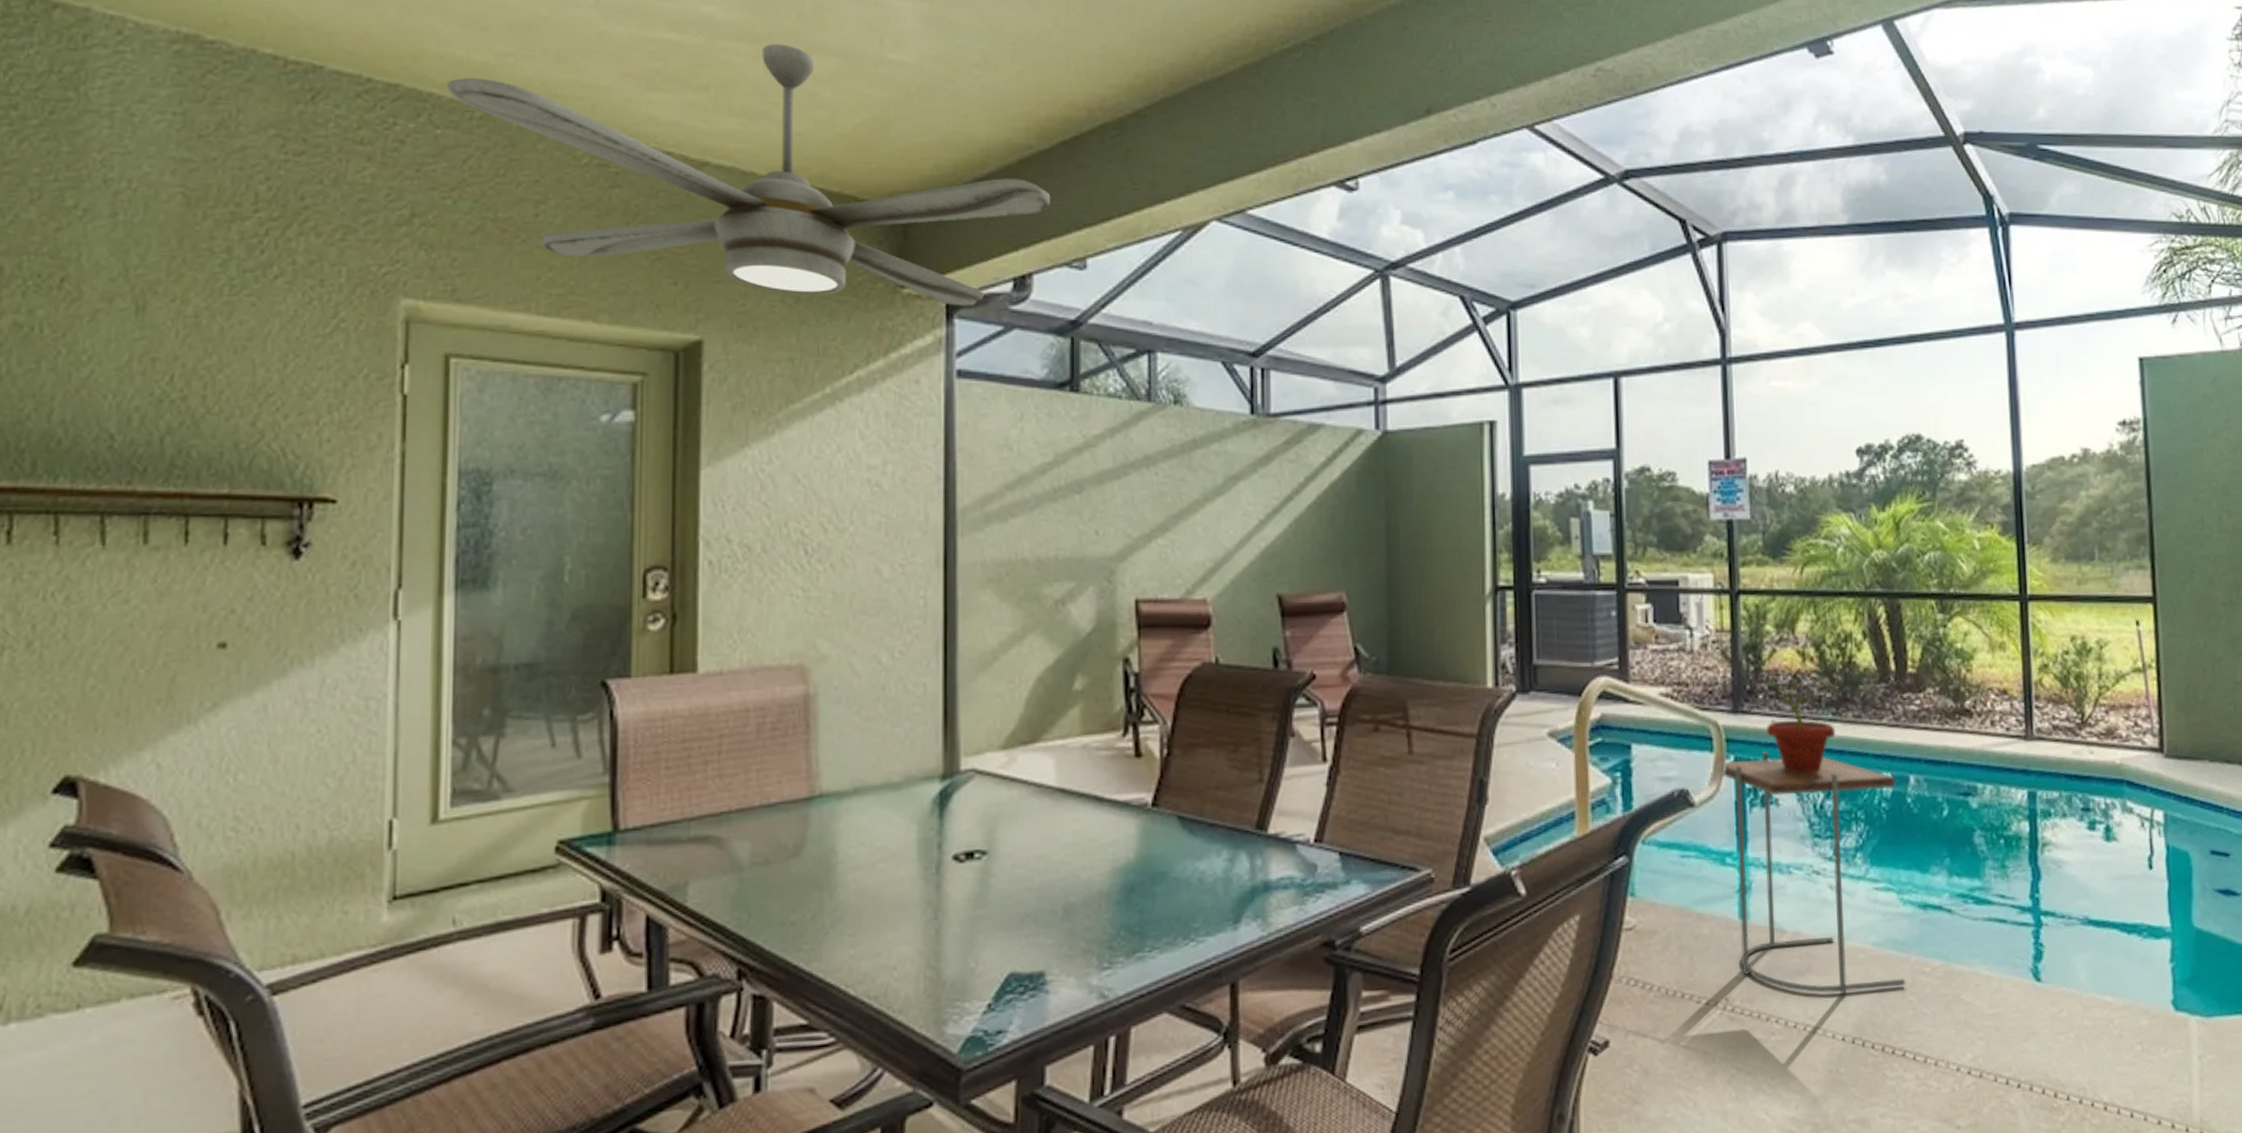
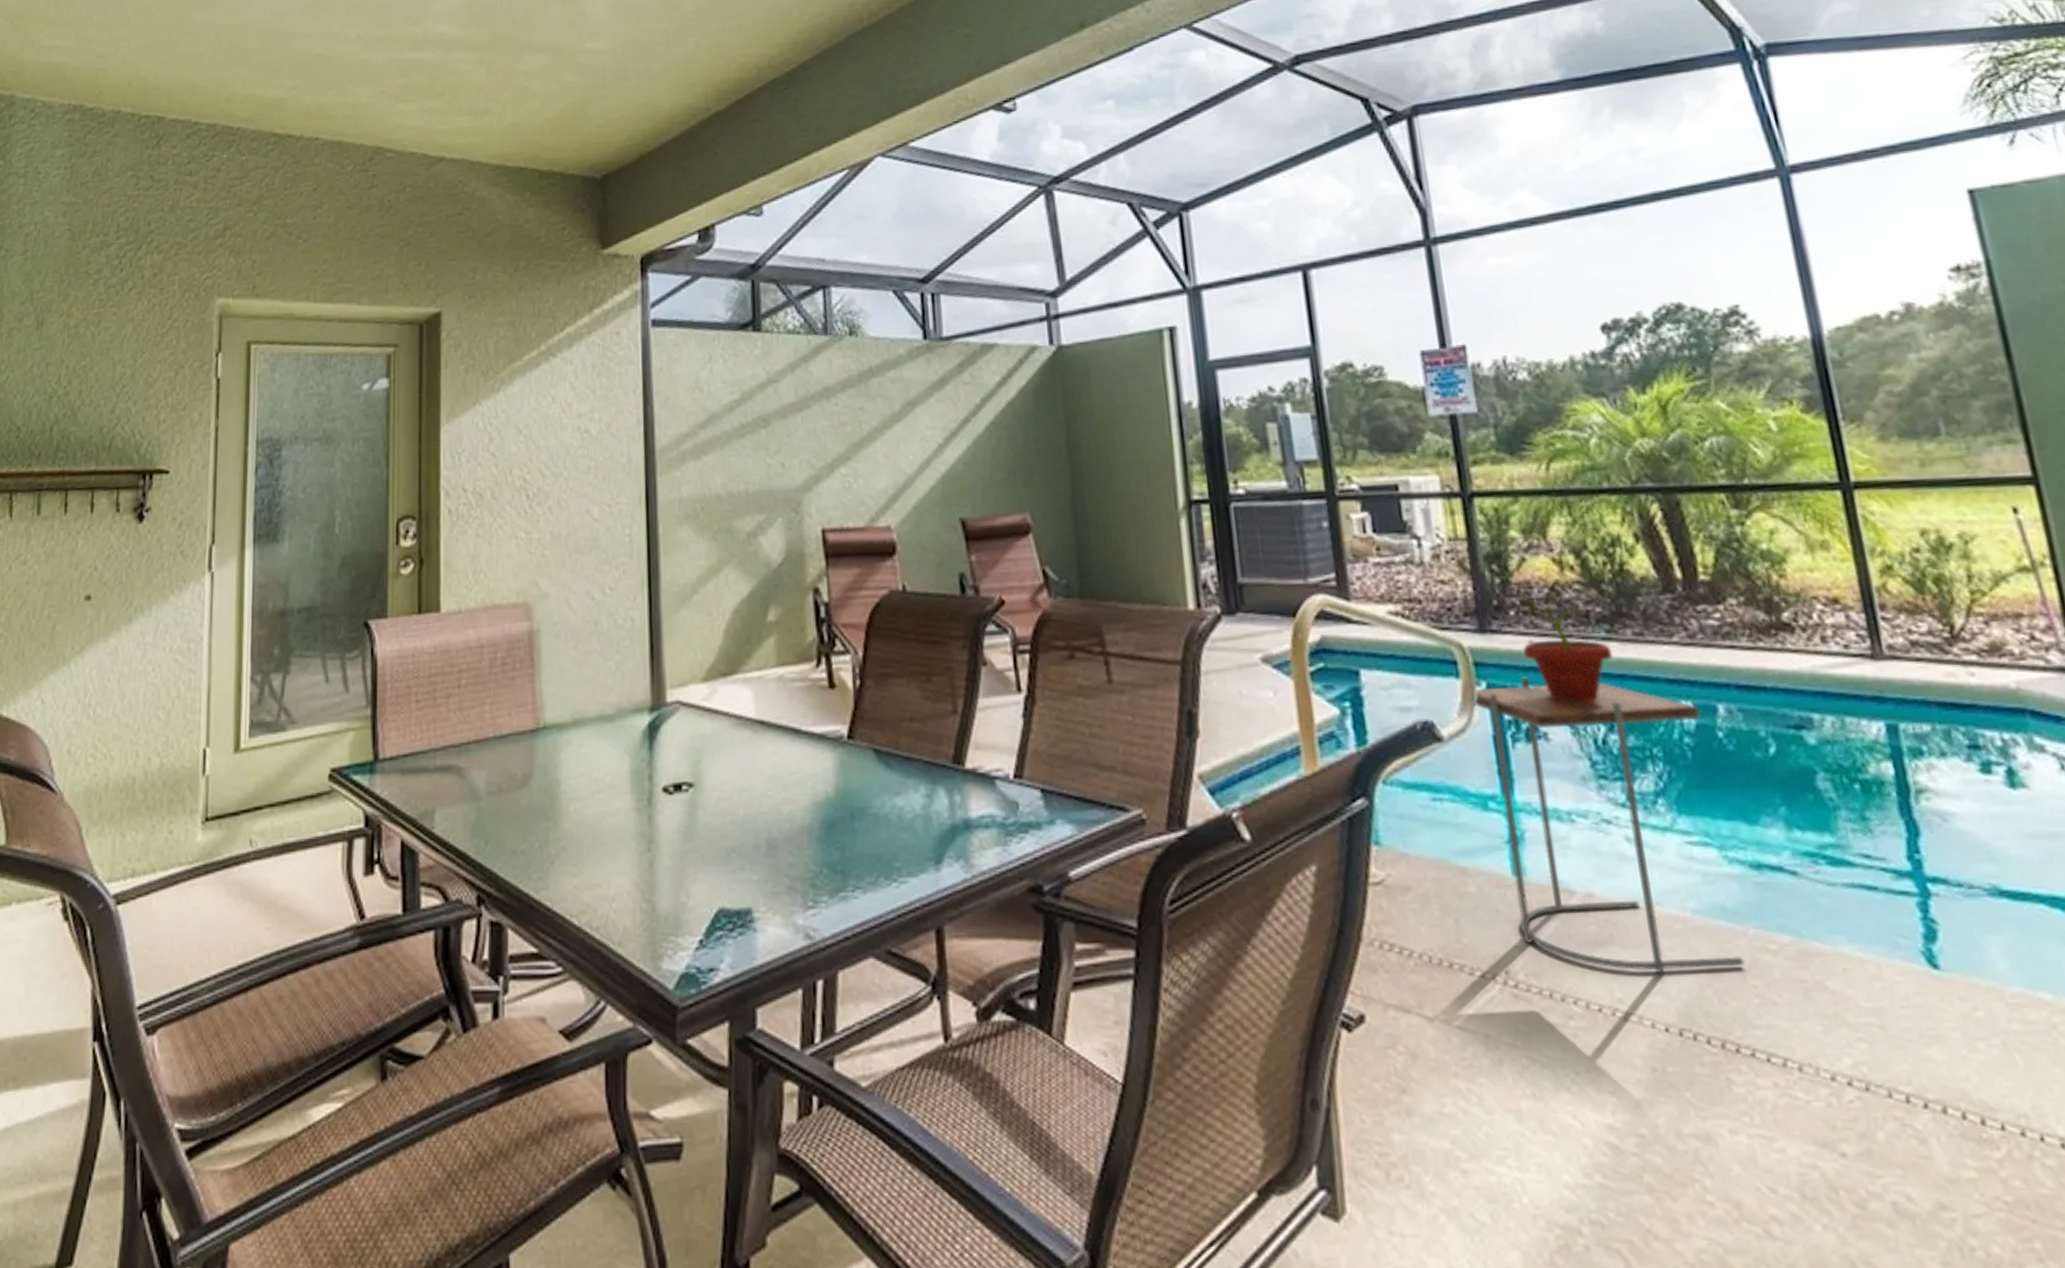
ceiling fan: present [446,43,1050,307] -> none [250,48,728,265]

